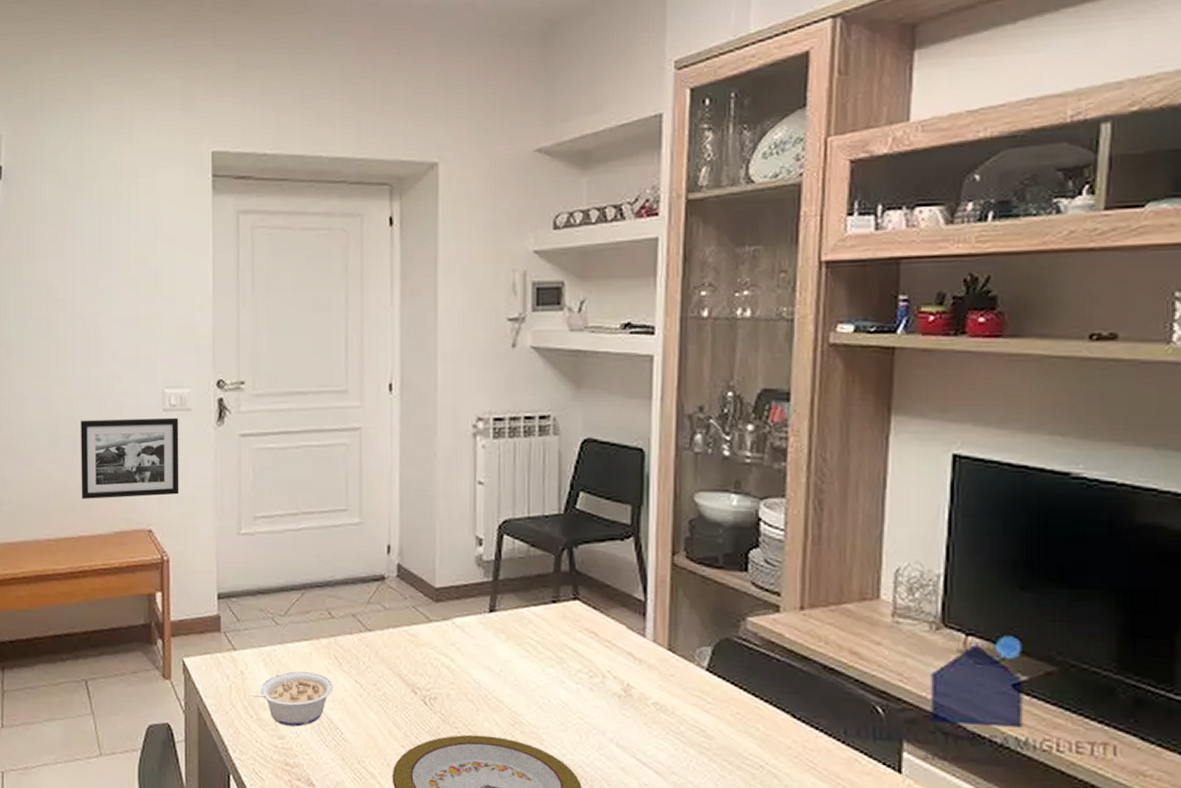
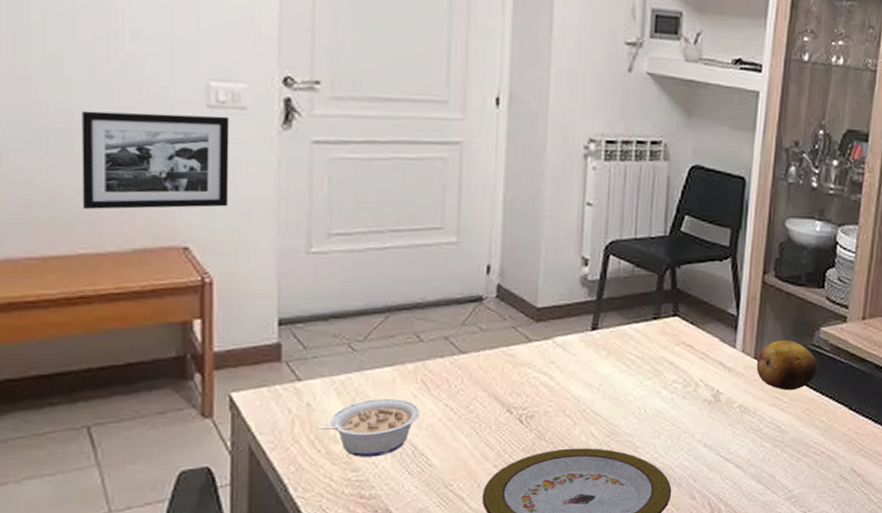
fruit: none [671,630,748,690] -> present [756,340,819,390]

